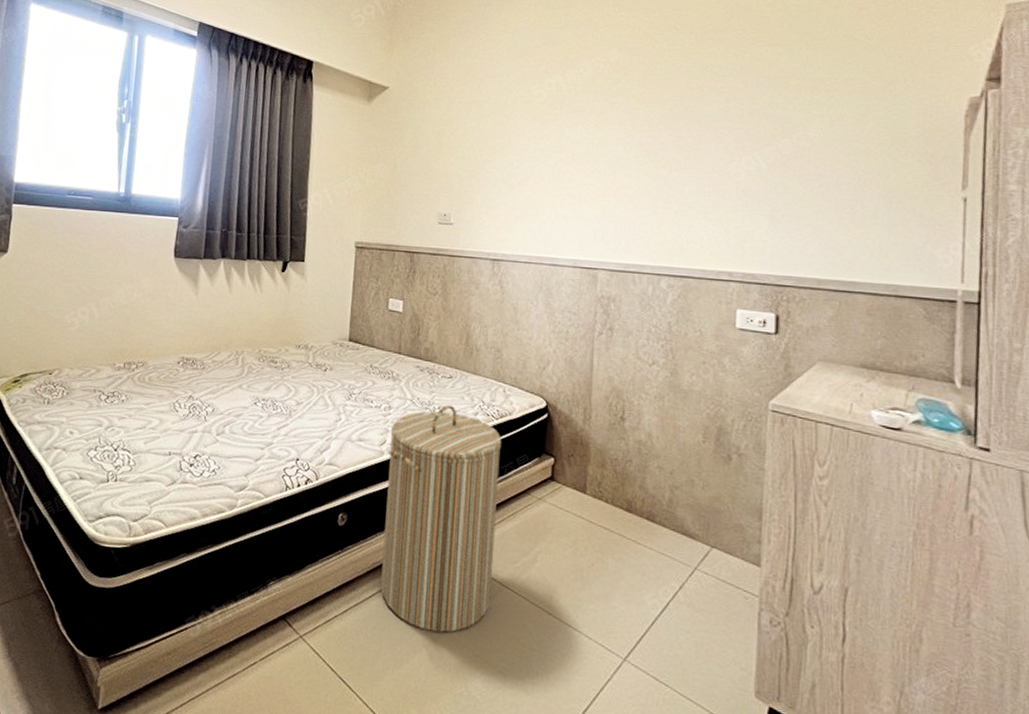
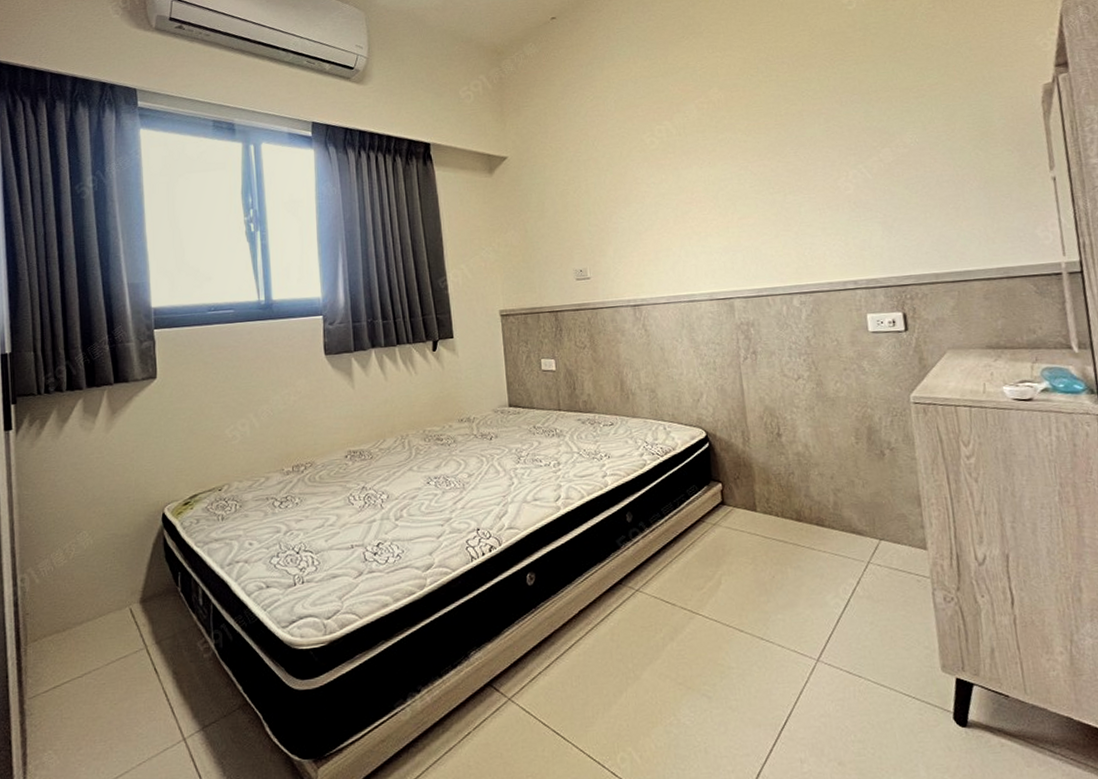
laundry hamper: present [381,404,502,633] -> none [563,450,684,670]

